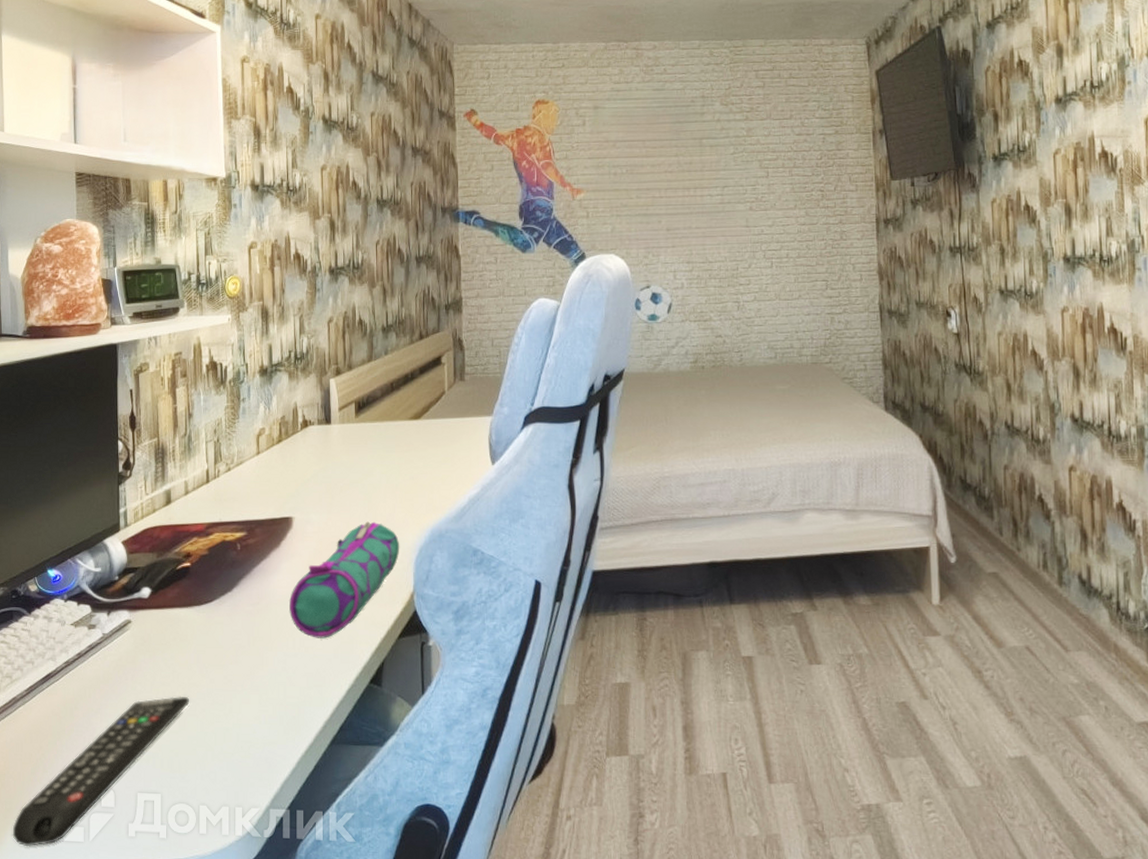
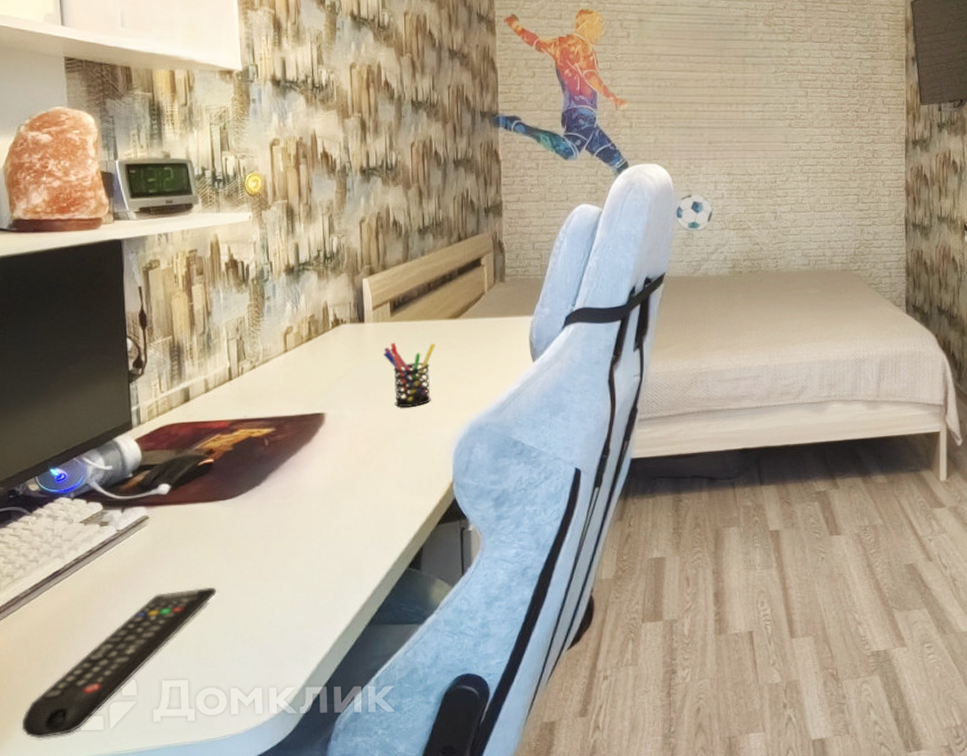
pencil case: present [289,521,400,639] -> none [323,416,439,528]
pen holder: none [348,445,397,512] -> present [383,343,435,407]

